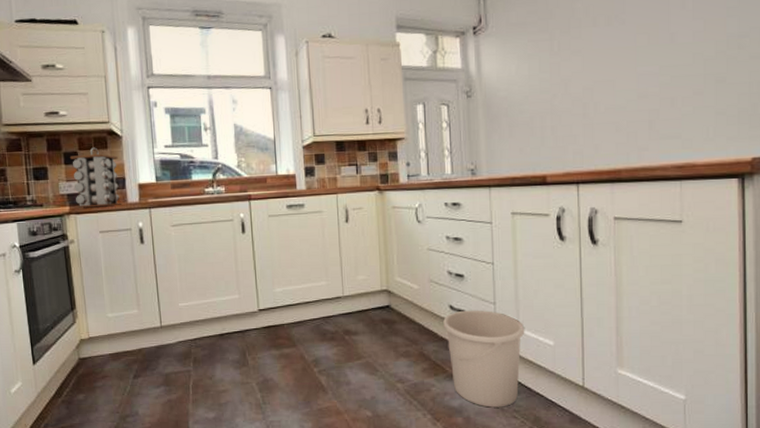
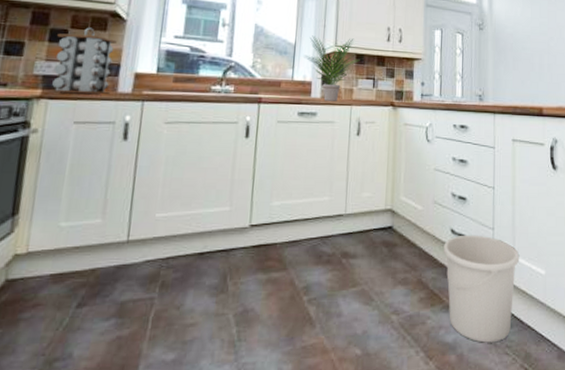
potted plant: none [284,126,340,193] -> present [304,35,360,103]

